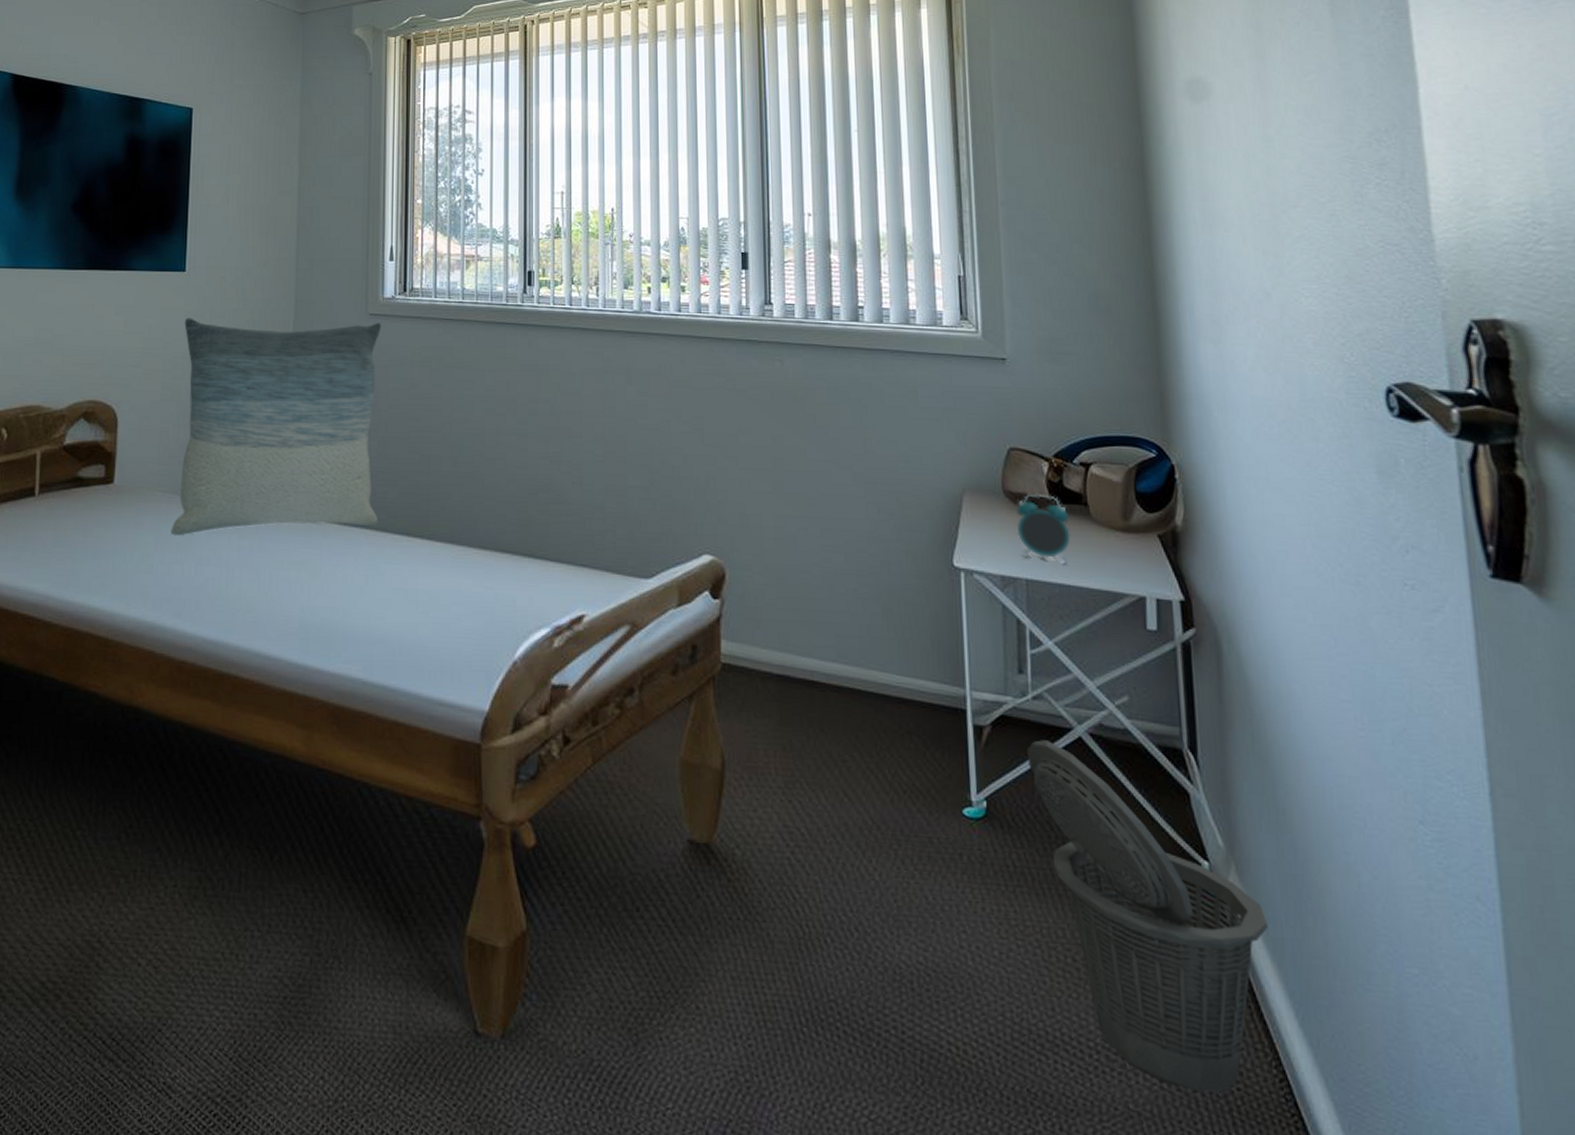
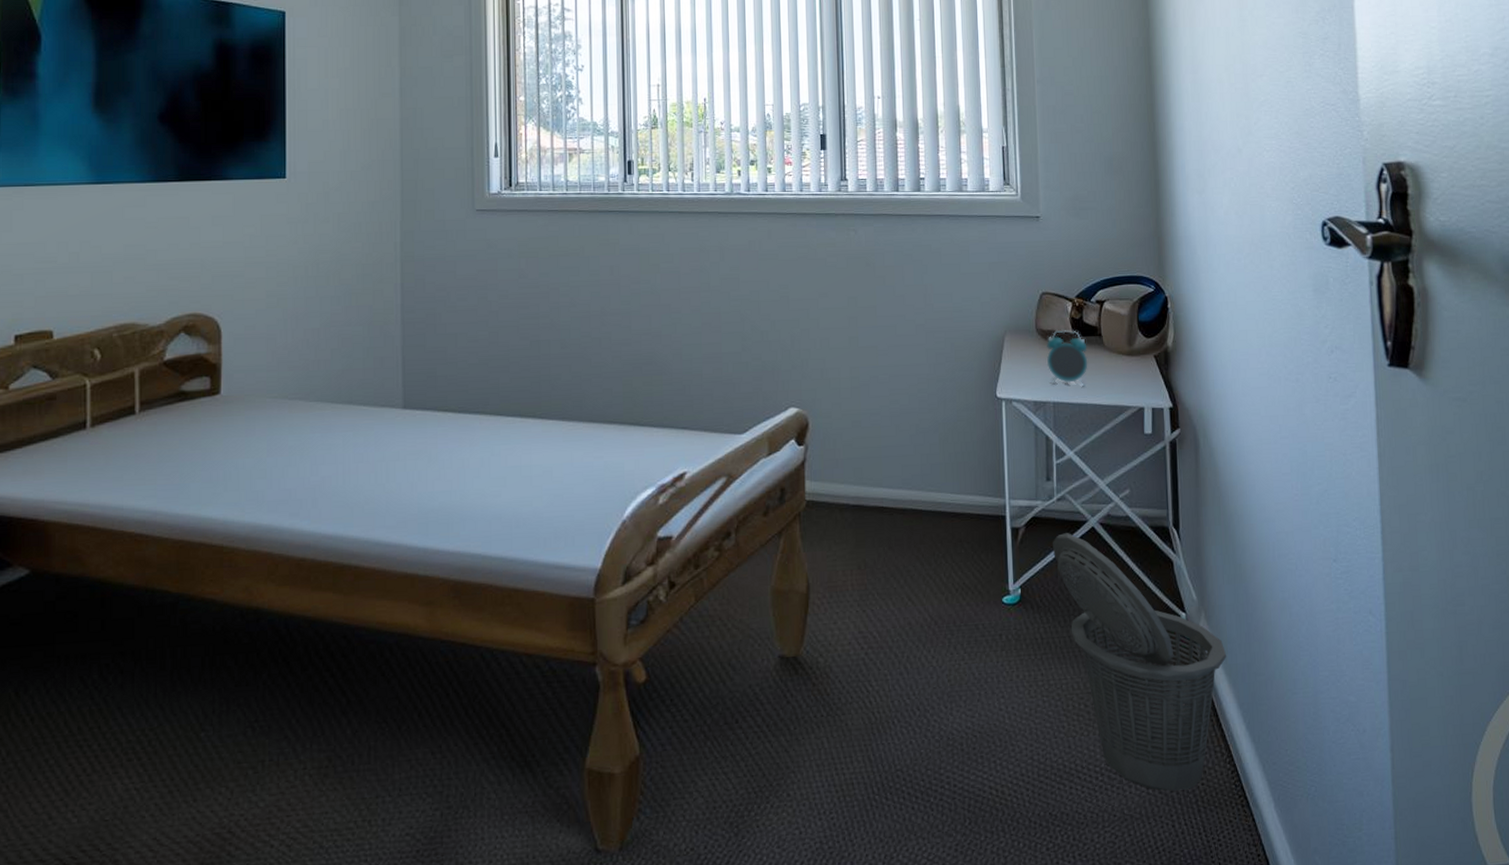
pillow: present [170,317,381,536] -> none [283,218,492,439]

